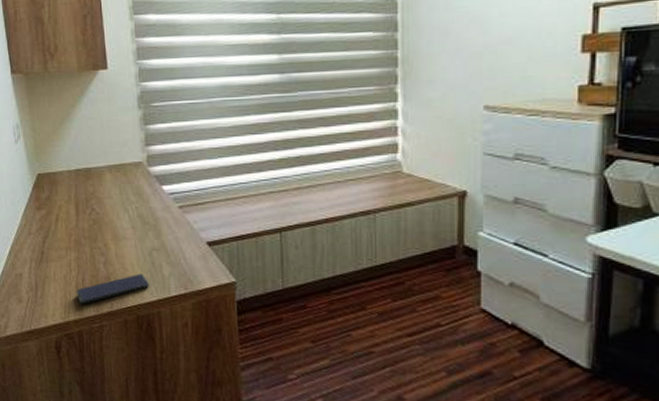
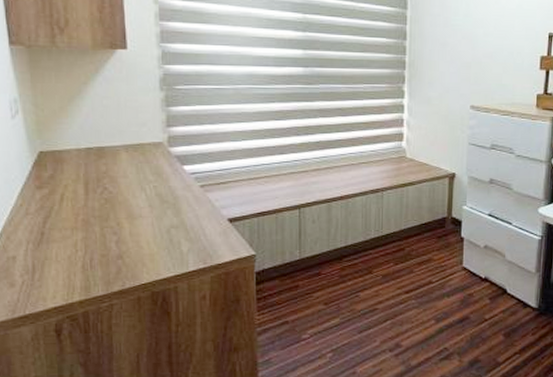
smartphone: present [76,273,149,304] -> none [83,251,166,284]

